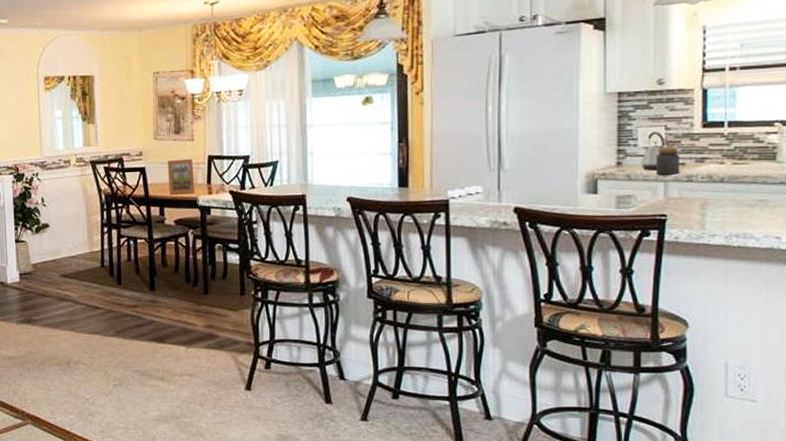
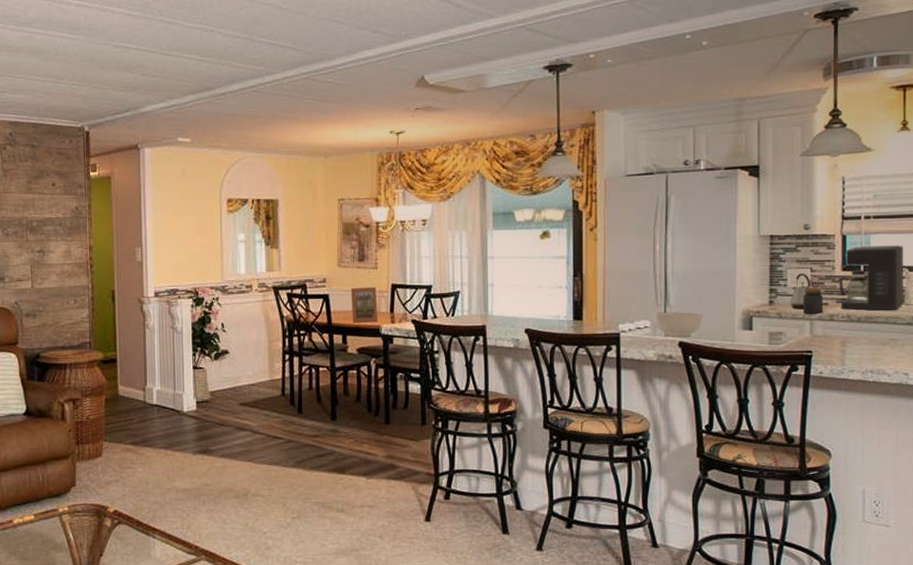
bowl: none [488,176,541,203] -> present [655,312,703,338]
coffee maker: none [699,98,777,170] -> present [840,245,904,311]

